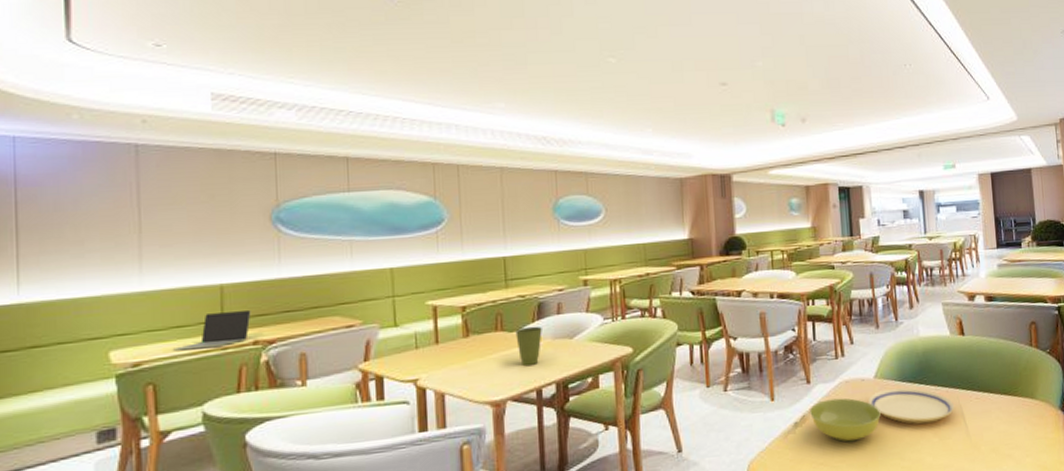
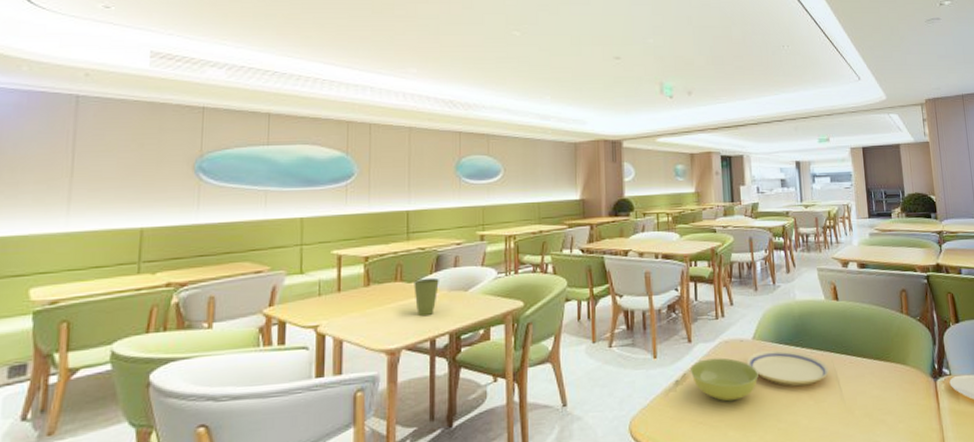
laptop: present [173,310,251,351] -> none [90,254,167,291]

